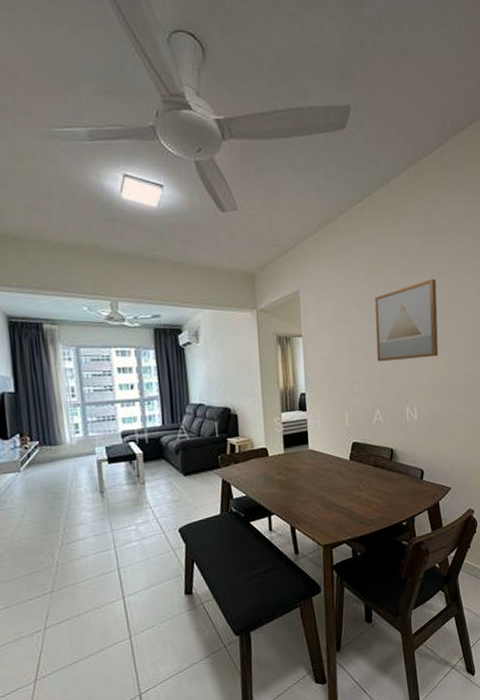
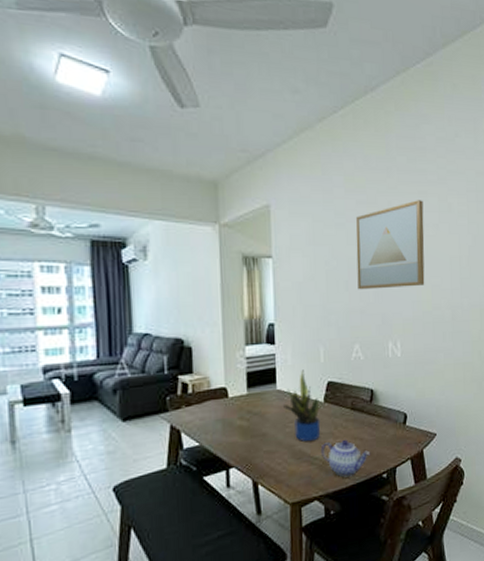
potted plant: none [315,432,349,494] -> present [283,369,323,442]
teapot: none [347,491,391,525] -> present [320,439,370,478]

